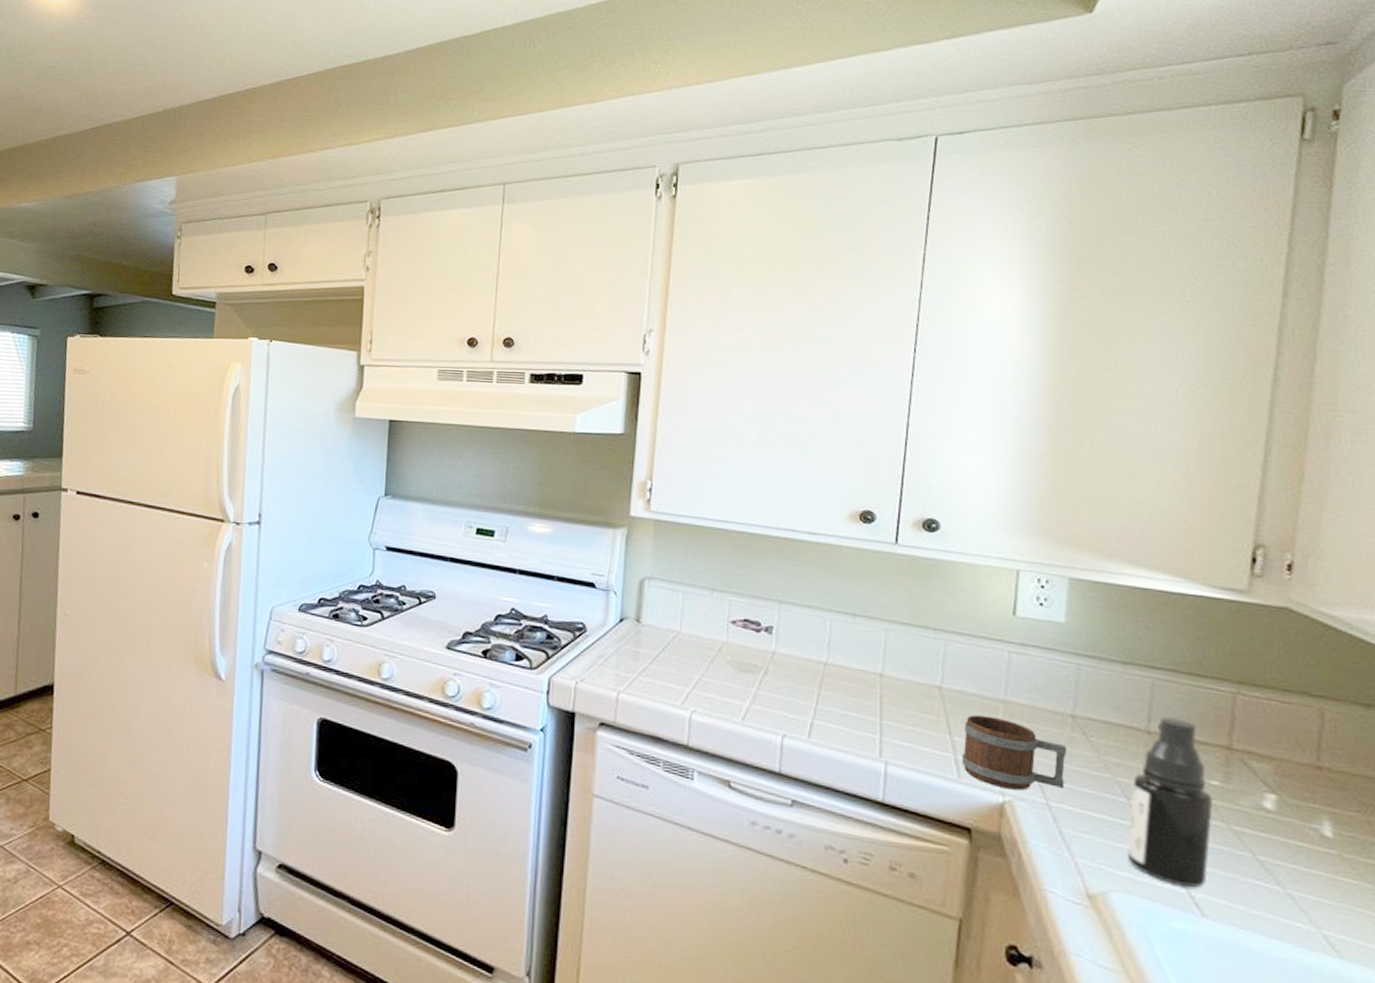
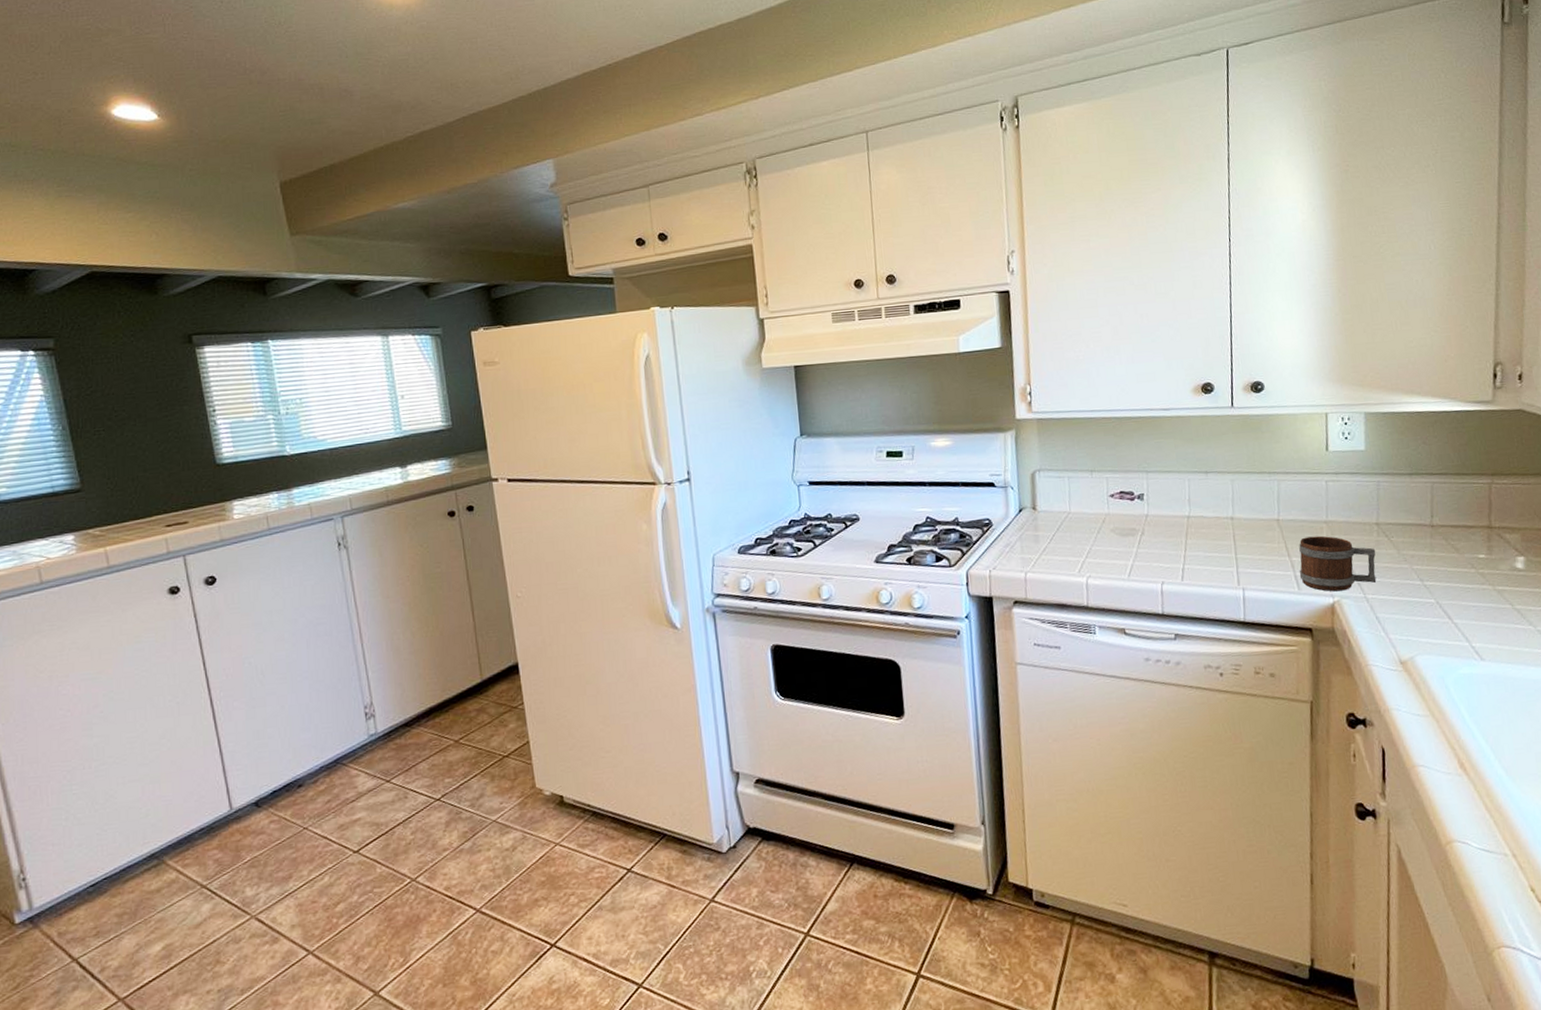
spray bottle: present [1127,717,1214,887] -> none [1424,511,1482,640]

